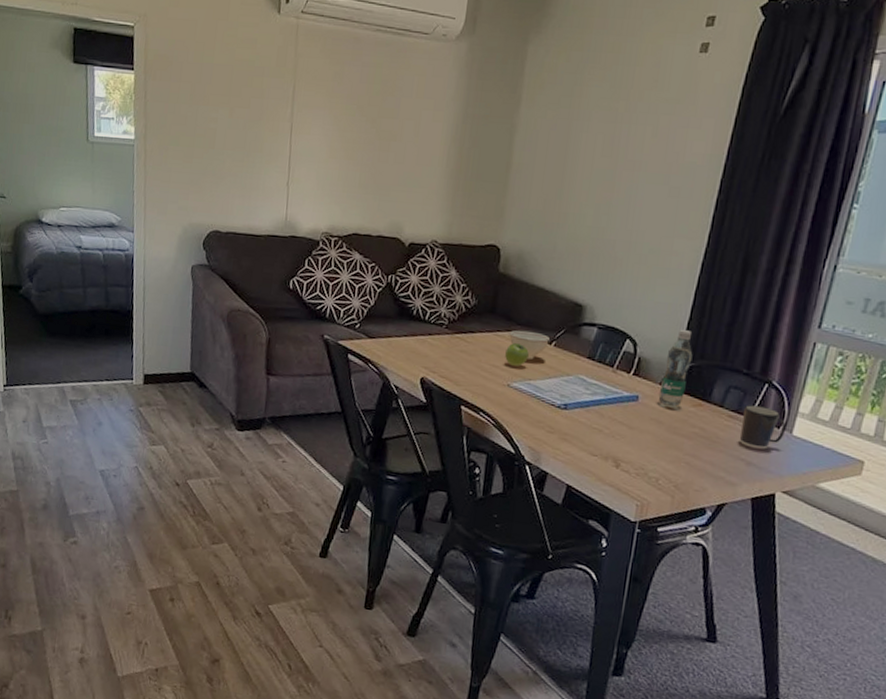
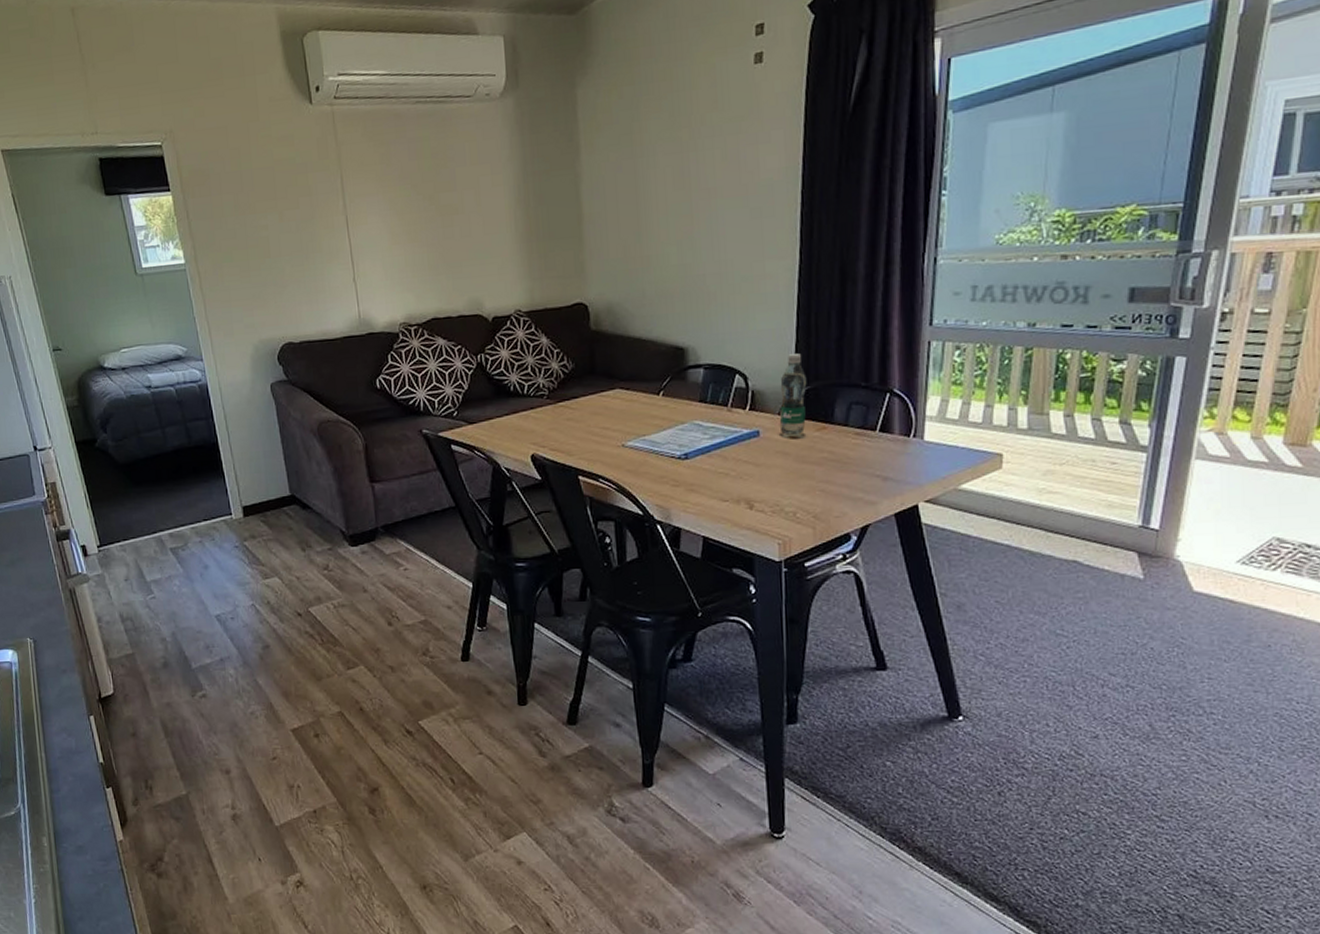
fruit: present [505,342,529,367] -> none [613,399,638,425]
bowl: present [509,330,550,360] -> none [614,385,656,414]
mug: present [739,405,787,449] -> none [870,417,917,462]

